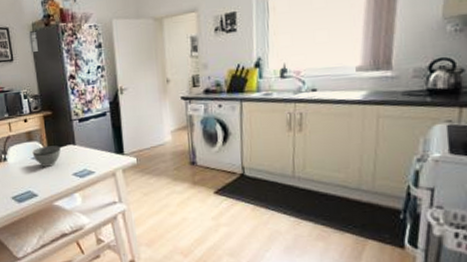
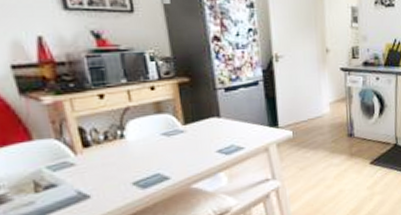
bowl: present [32,145,61,167] -> none [162,118,201,144]

